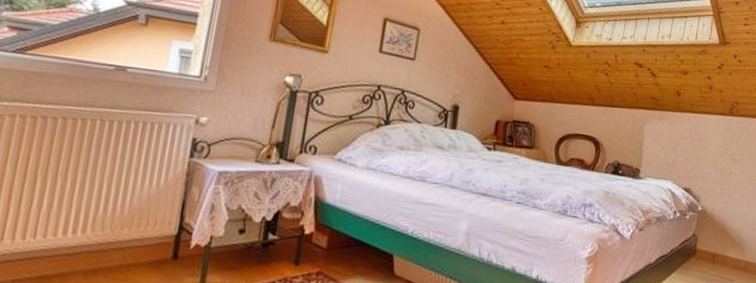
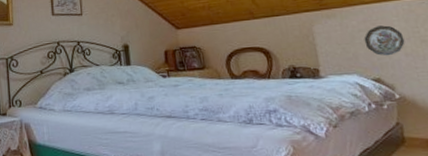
decorative plate: none [685,136,718,168] -> present [364,25,405,56]

